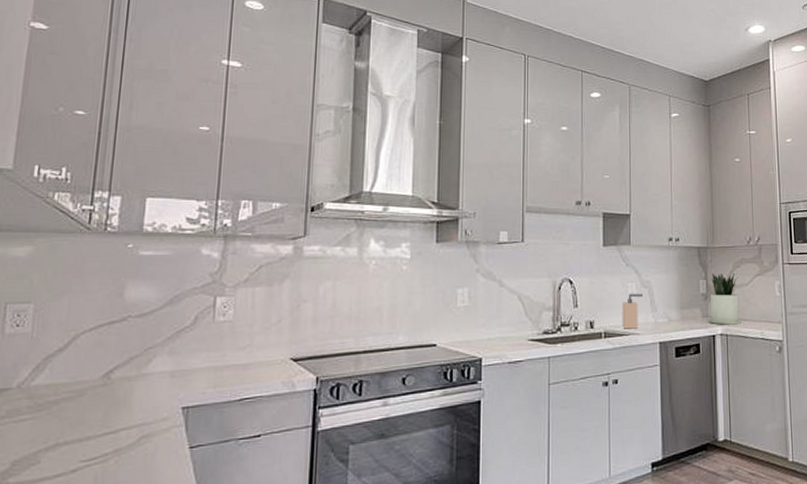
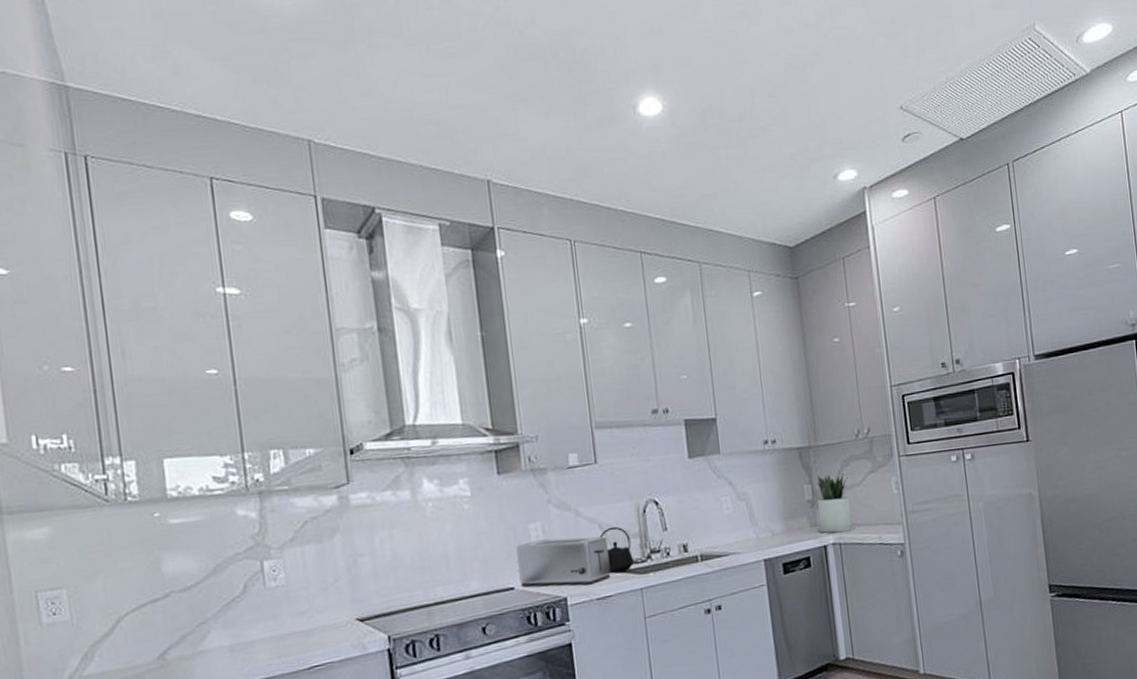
toaster: none [442,304,524,349] -> present [516,536,611,587]
kettle: none [519,299,546,340] -> present [600,526,635,573]
soap dispenser: present [622,294,643,329] -> none [717,508,740,549]

